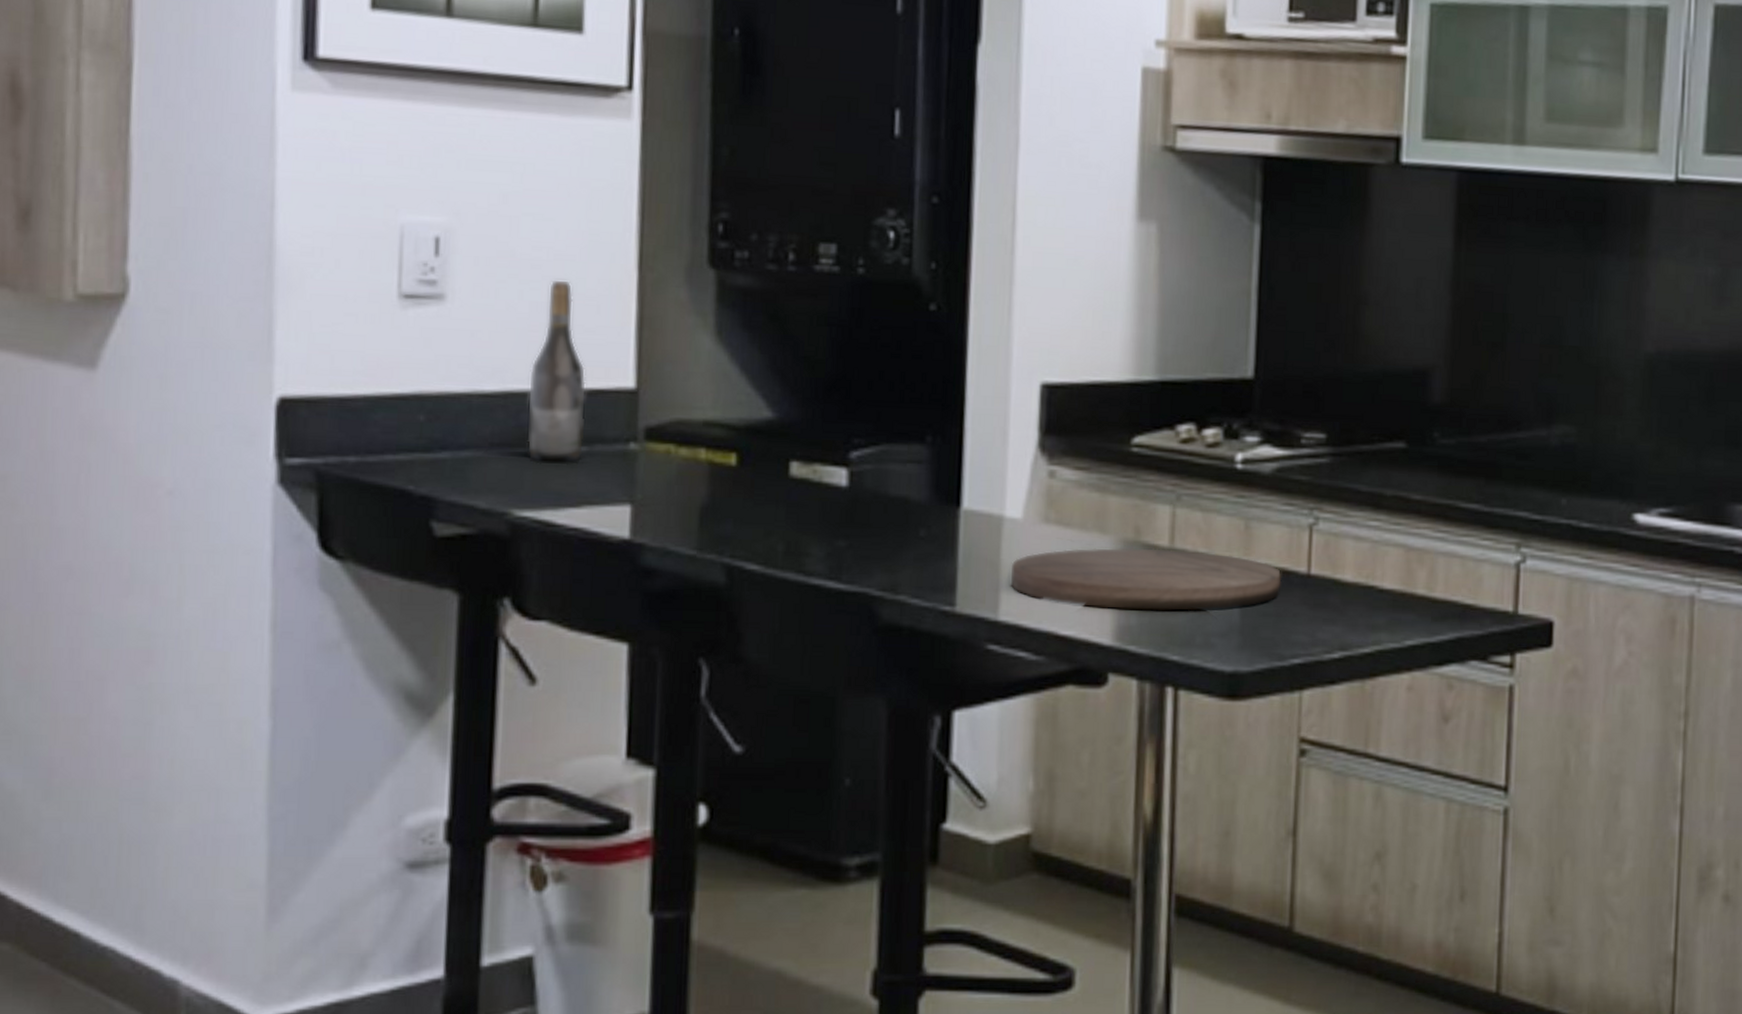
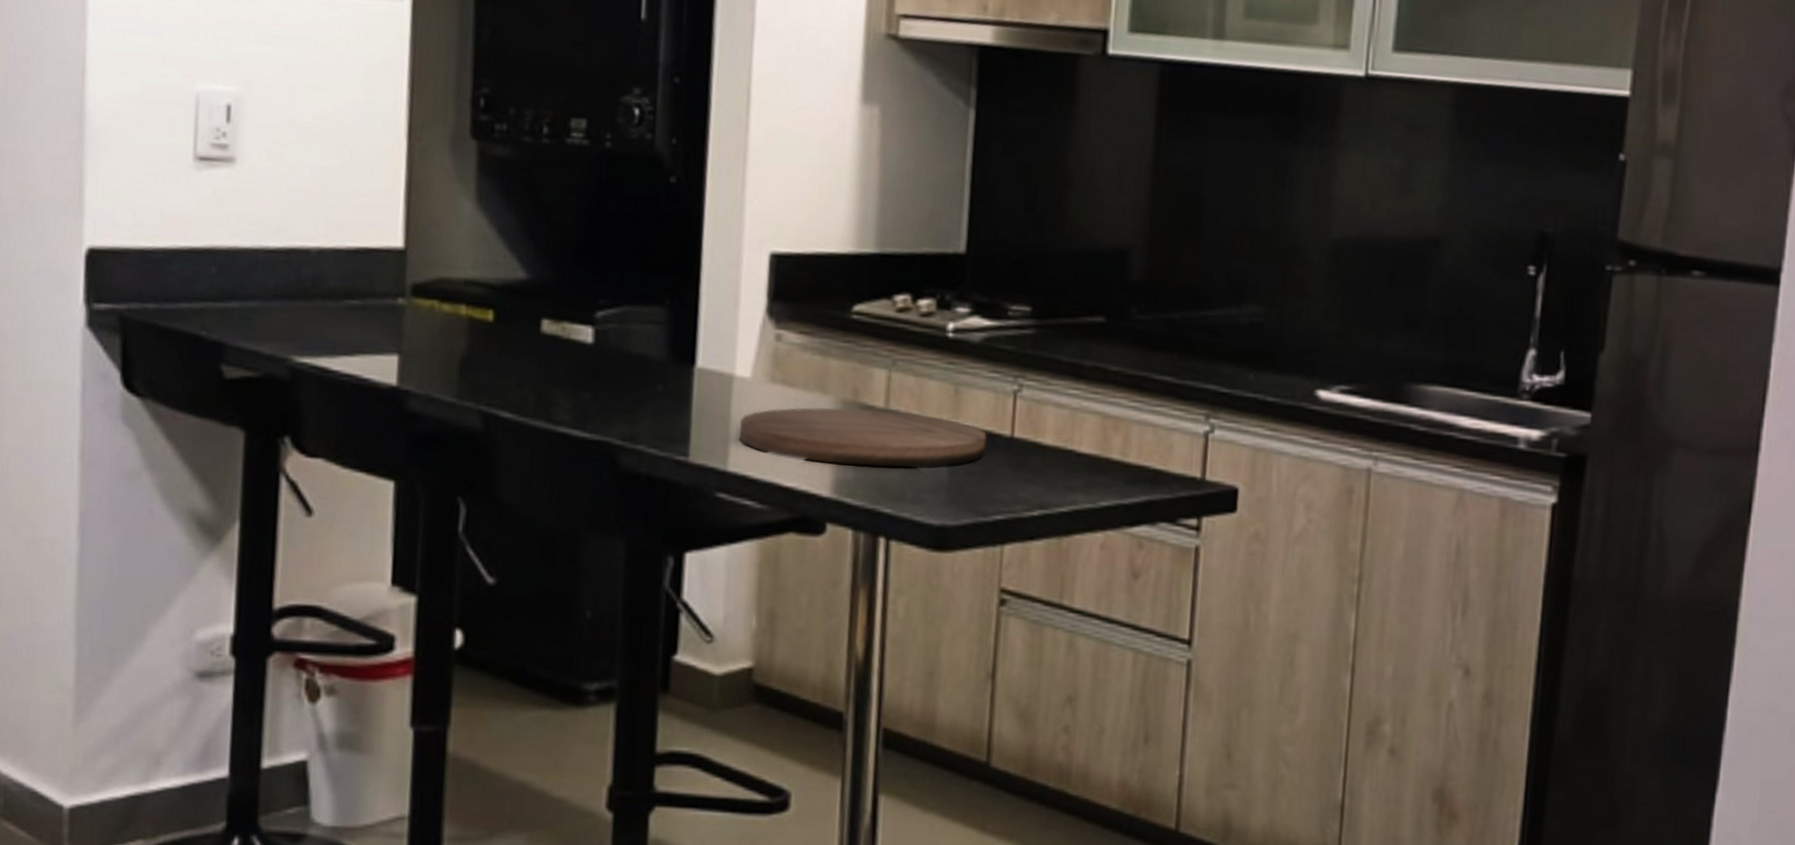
wine bottle: present [525,279,587,466] -> none [305,145,360,317]

